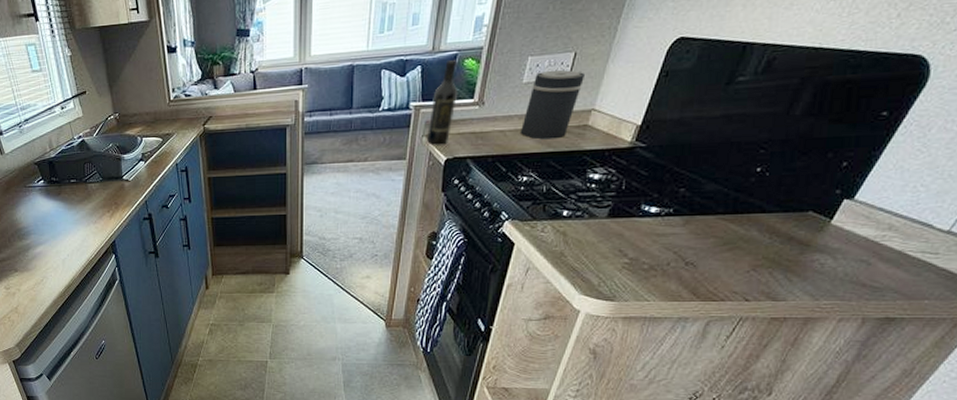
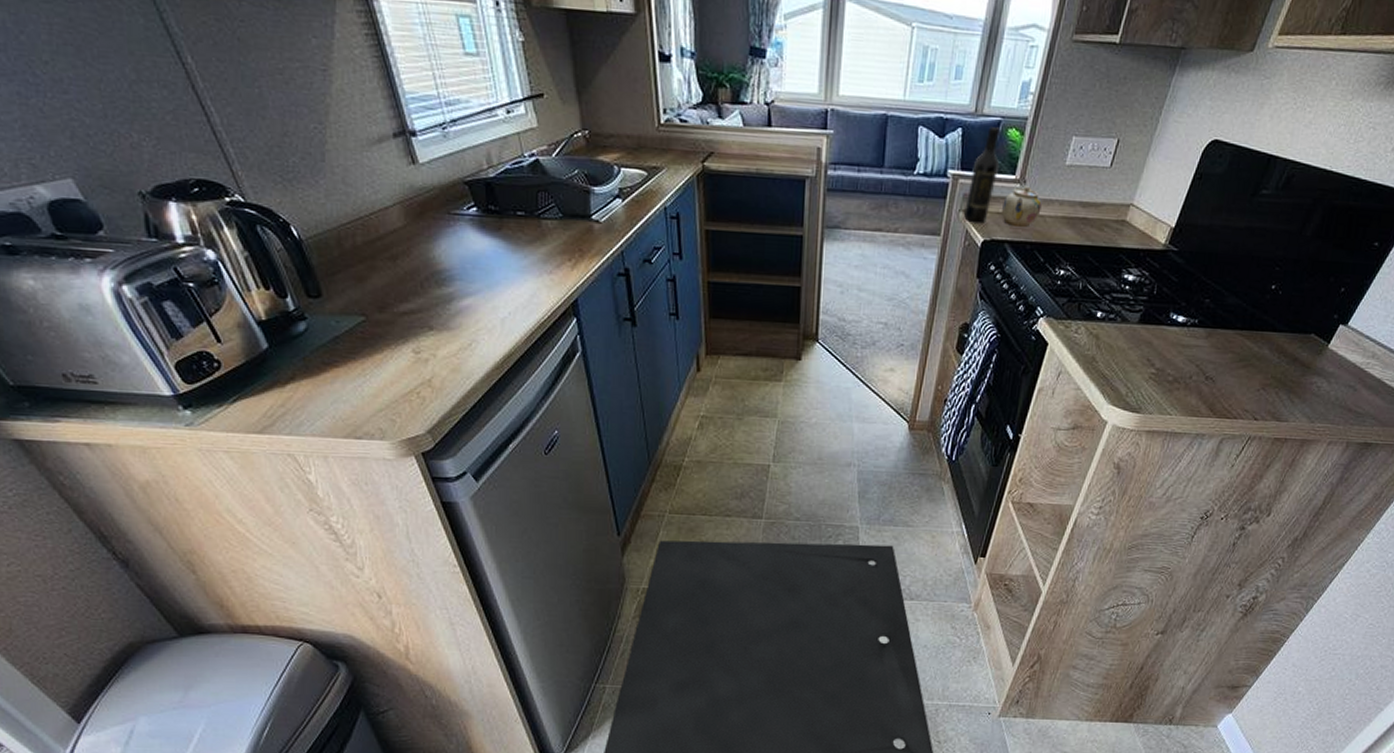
teapot: none [463,106,501,144] -> present [1002,186,1042,228]
cylinder: present [521,69,586,140] -> none [1061,155,1127,232]

